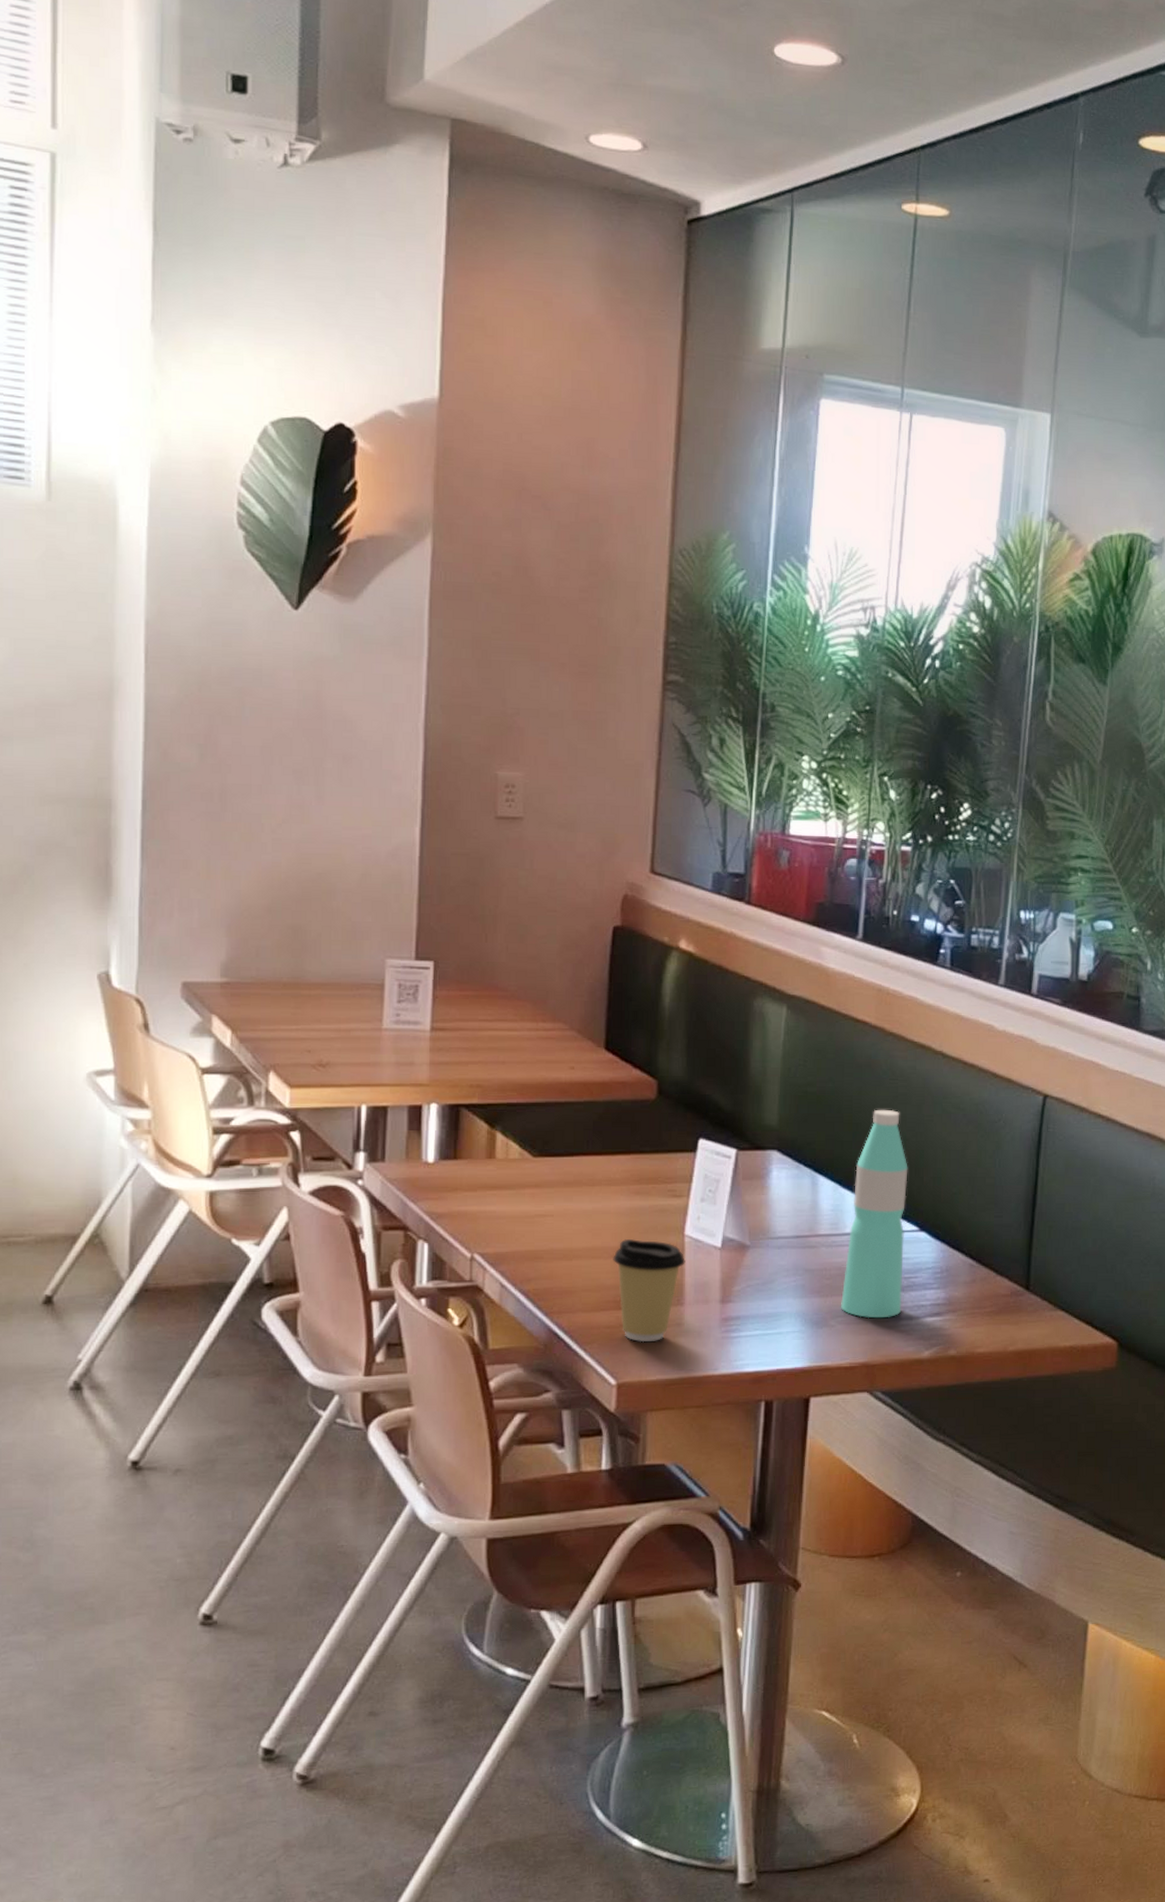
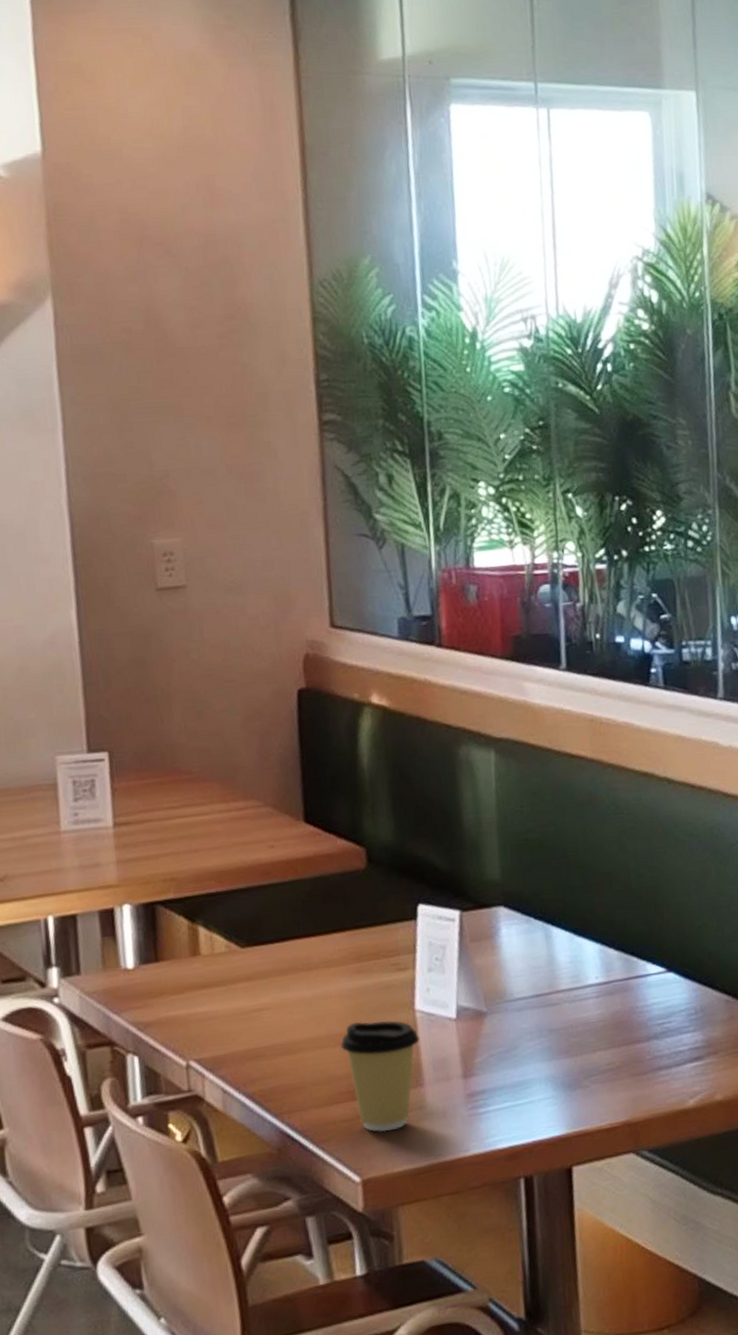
water bottle: present [841,1109,908,1319] -> none [590,846,659,1074]

